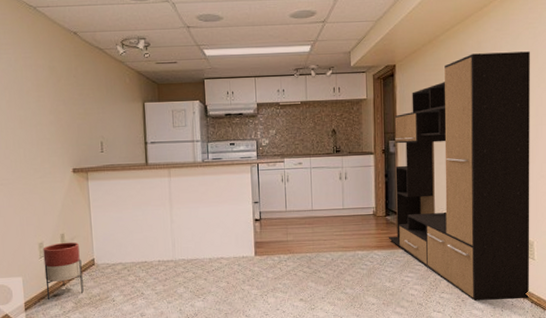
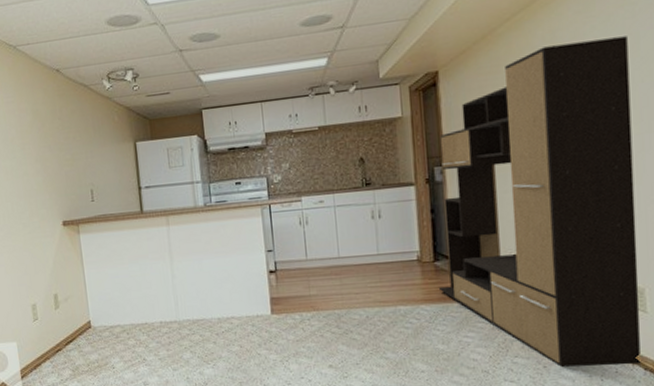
planter: present [43,242,84,299] -> none [36,302,81,366]

